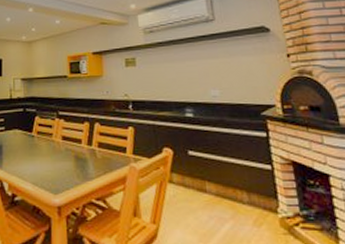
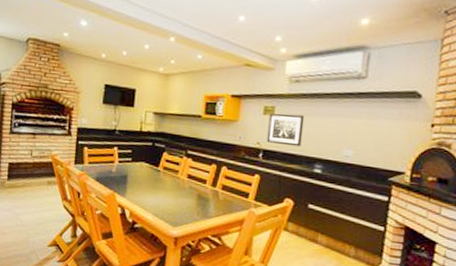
wall art: none [131,62,168,94] -> present [266,113,305,147]

